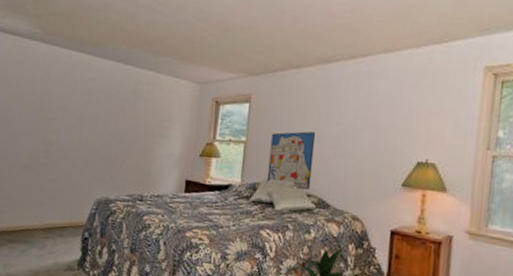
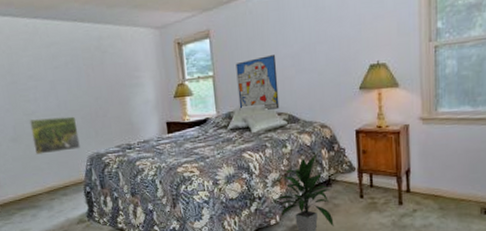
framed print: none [42,150,94,190] -> present [29,116,80,155]

